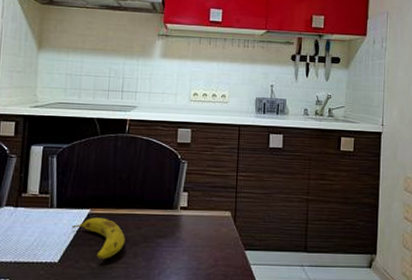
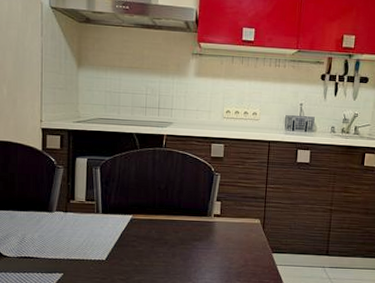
fruit: present [72,217,125,259] -> none [116,222,164,258]

